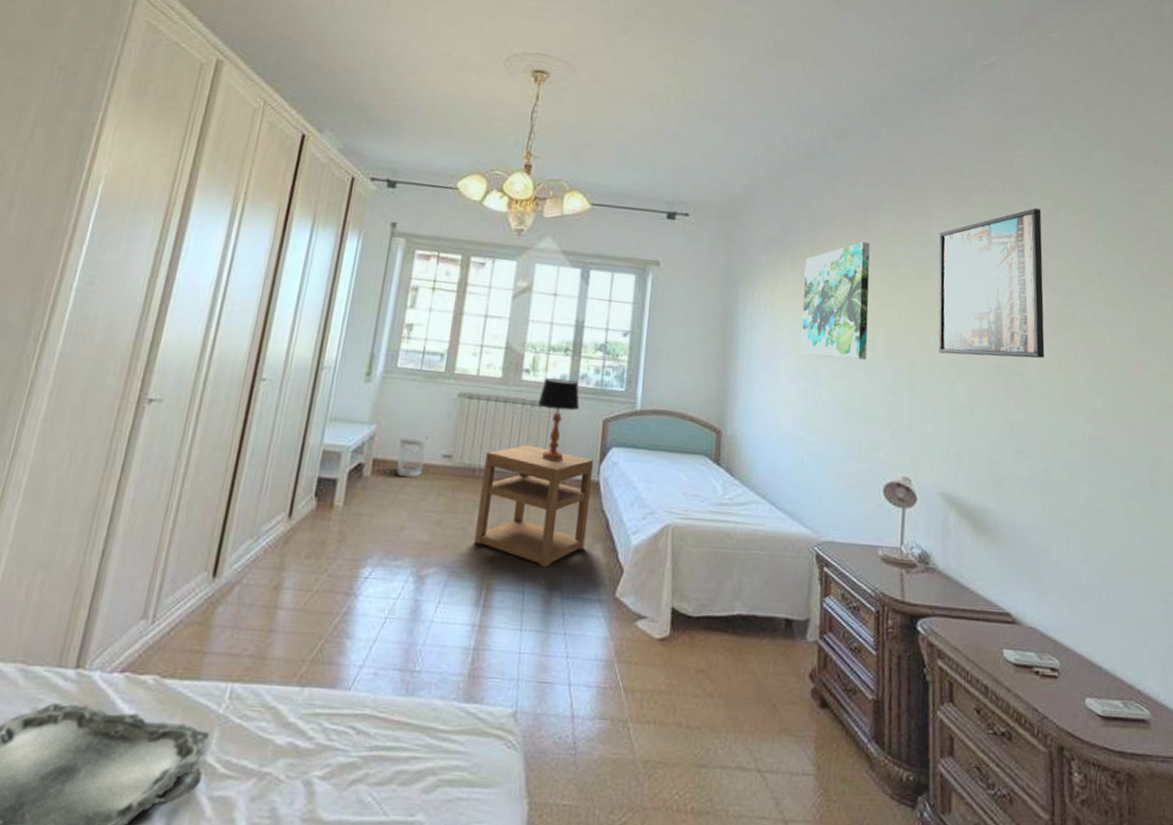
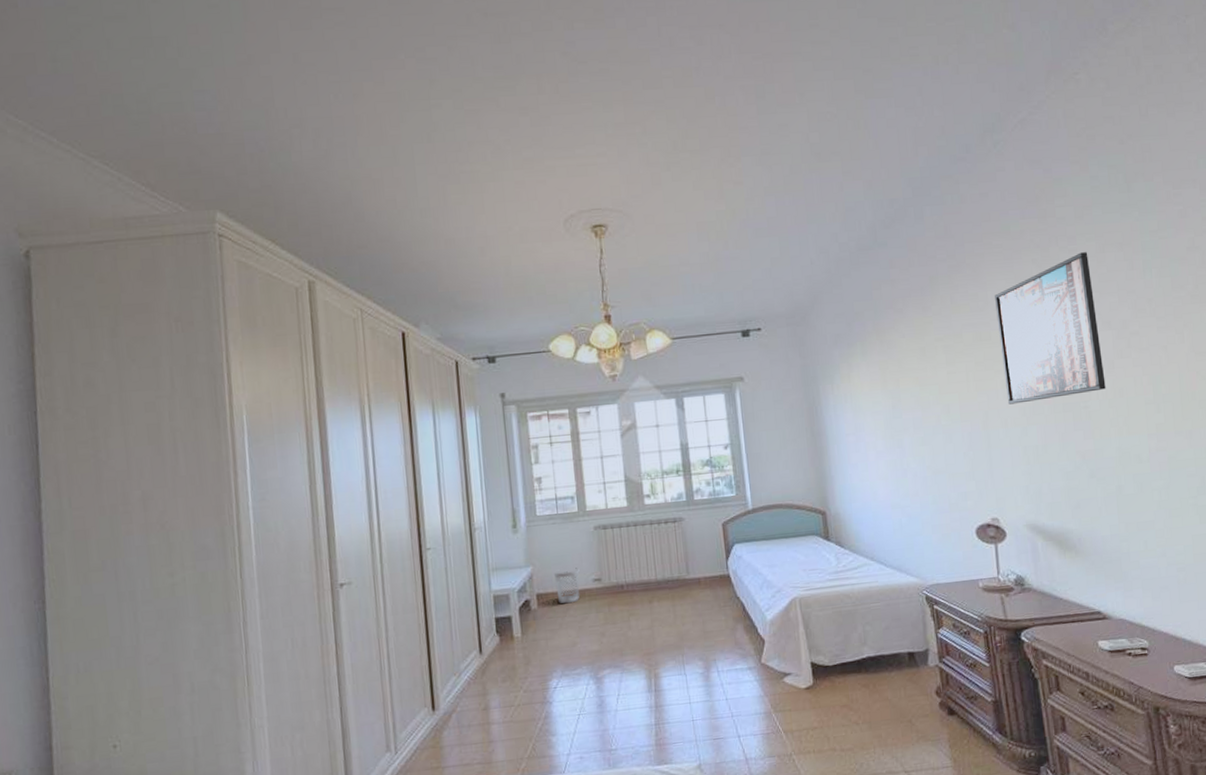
nightstand: present [474,444,593,568] -> none [629,556,728,652]
table lamp: present [538,378,580,461] -> none [663,496,699,566]
wall art: present [801,241,870,360] -> none [874,318,944,433]

